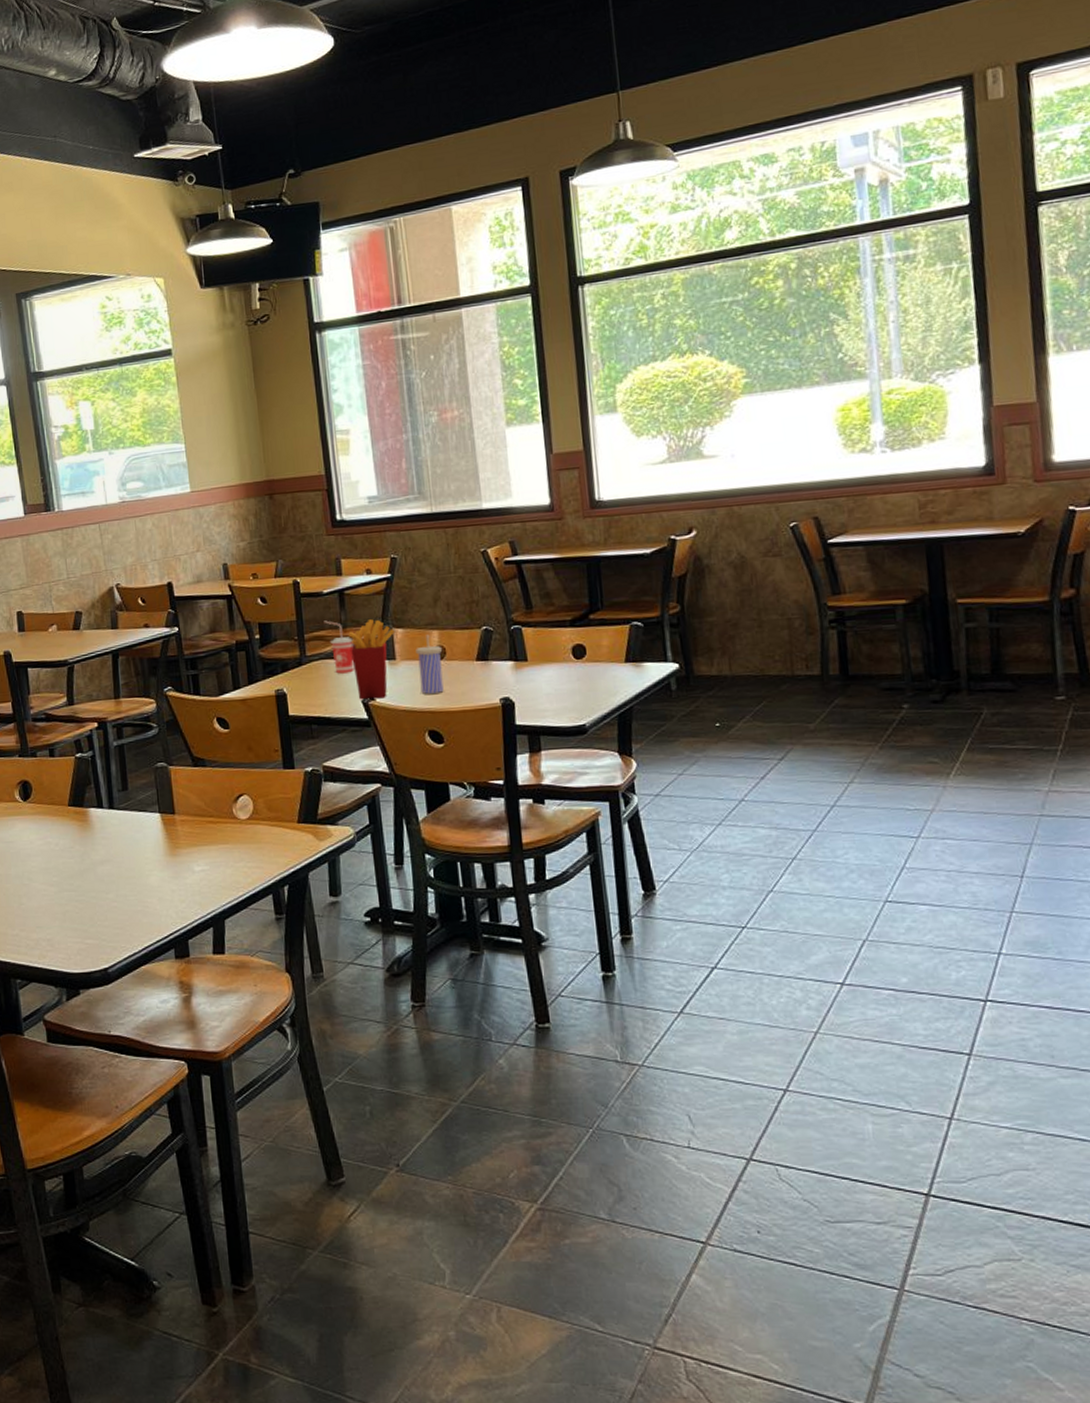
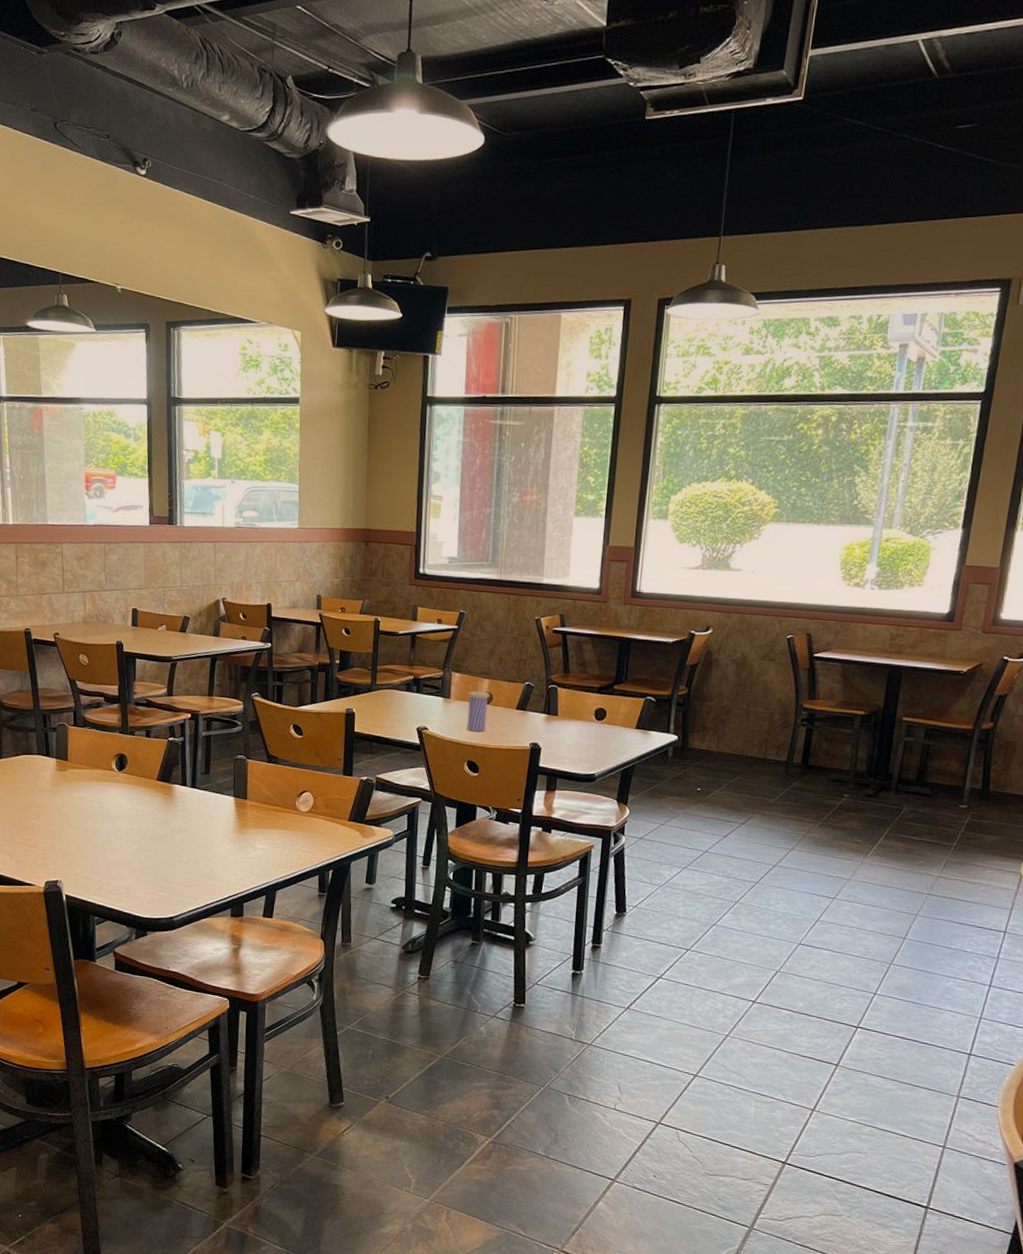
beverage cup: present [323,620,354,674] -> none [395,657,417,704]
french fries: present [348,619,394,699] -> none [414,662,453,728]

